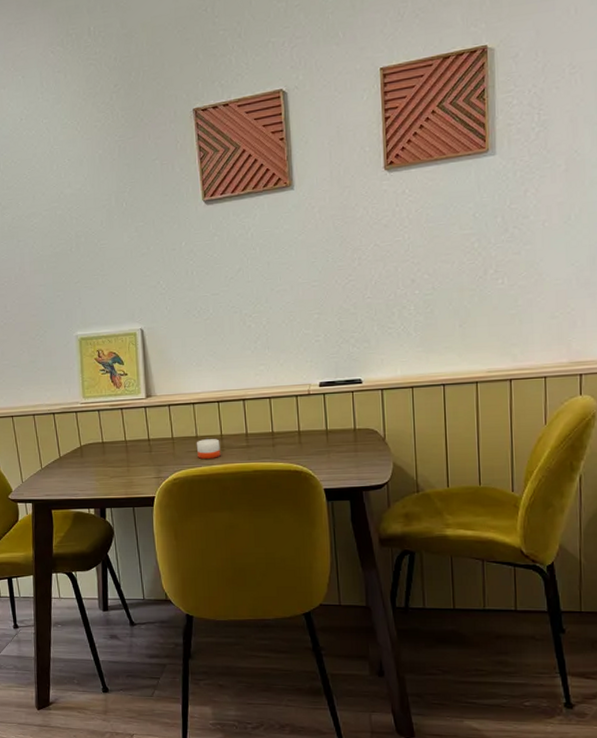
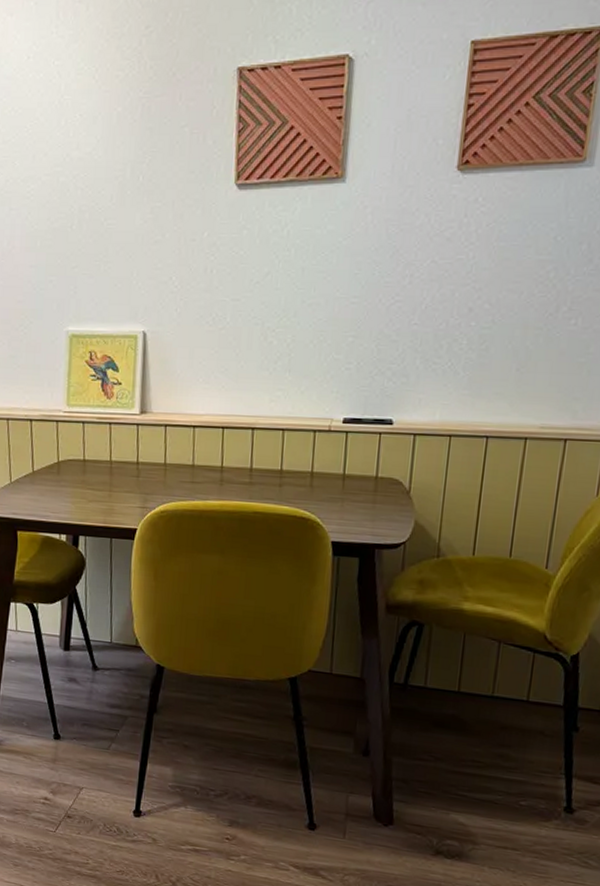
candle: present [196,438,221,460] -> none [191,468,219,494]

